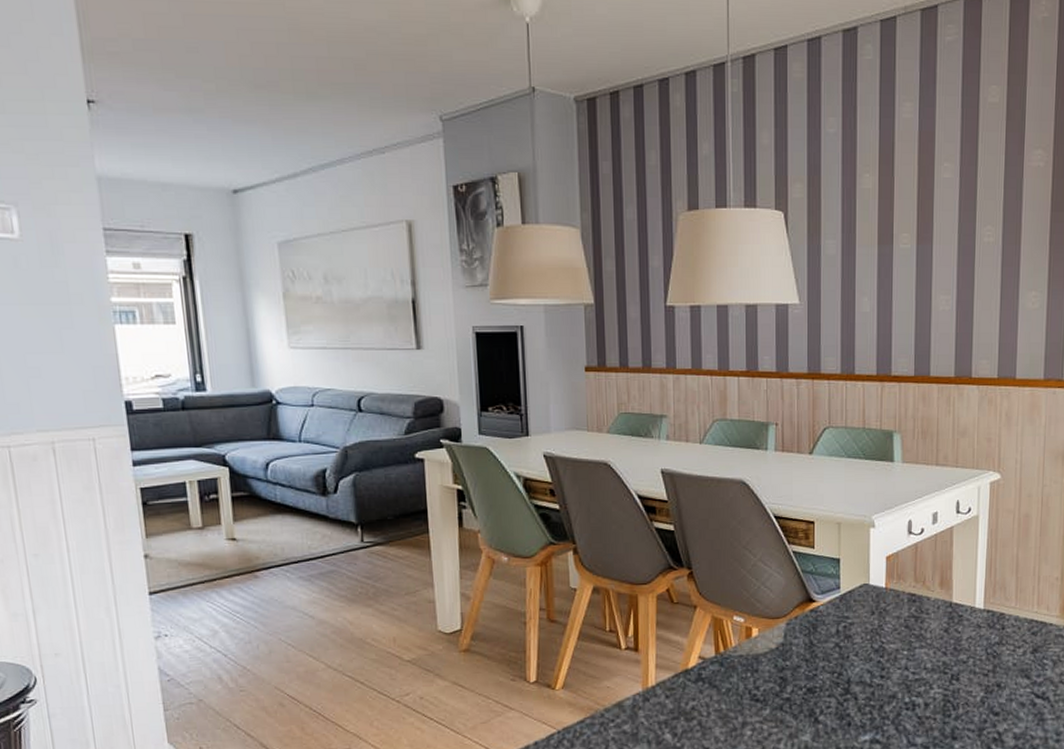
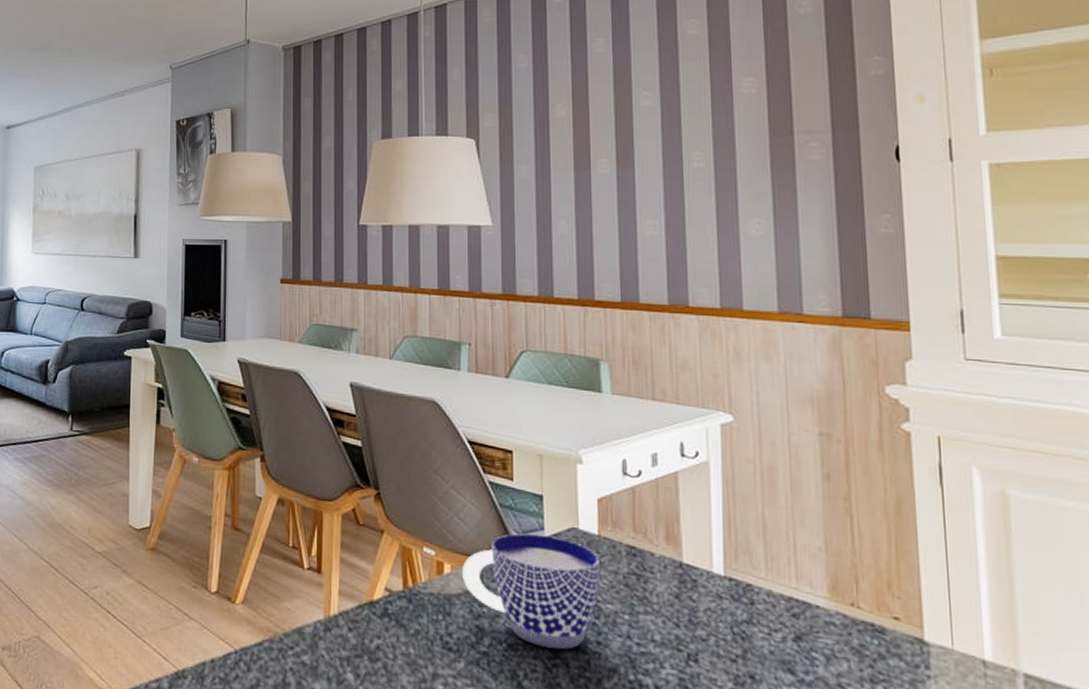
cup: none [768,592,887,687] -> present [462,533,601,650]

